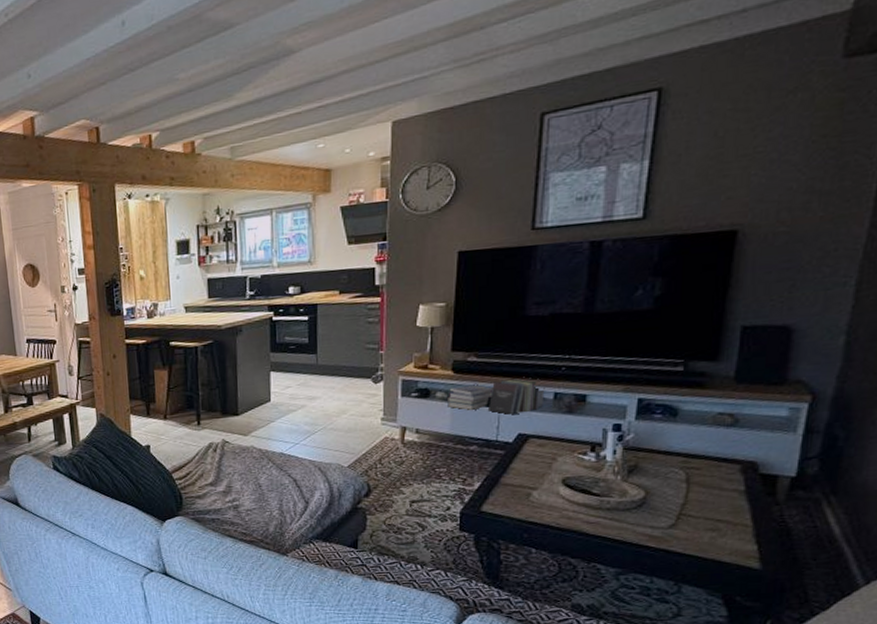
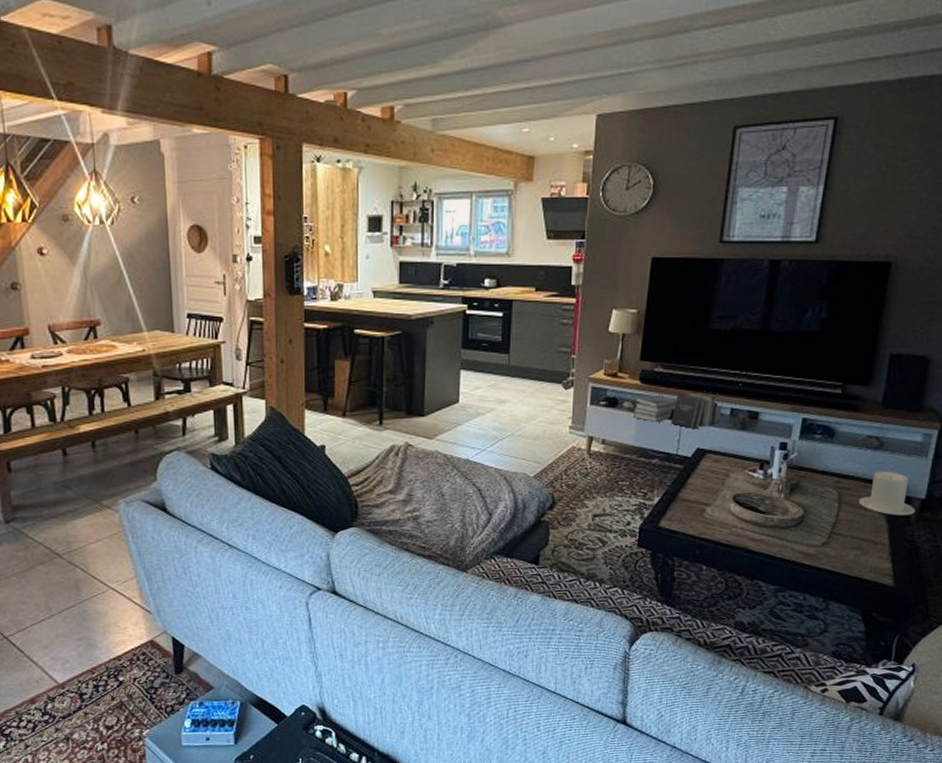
candle: none [711,448,784,496] -> present [858,471,916,516]

